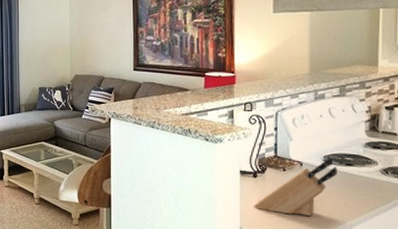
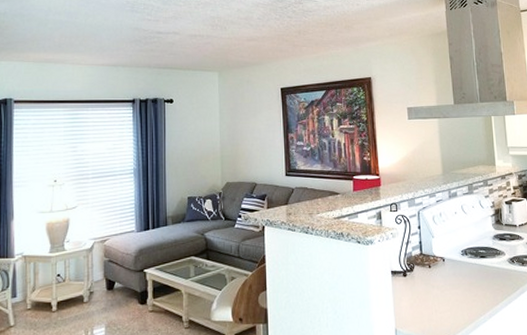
knife block: present [254,157,338,216] -> none [406,251,474,311]

